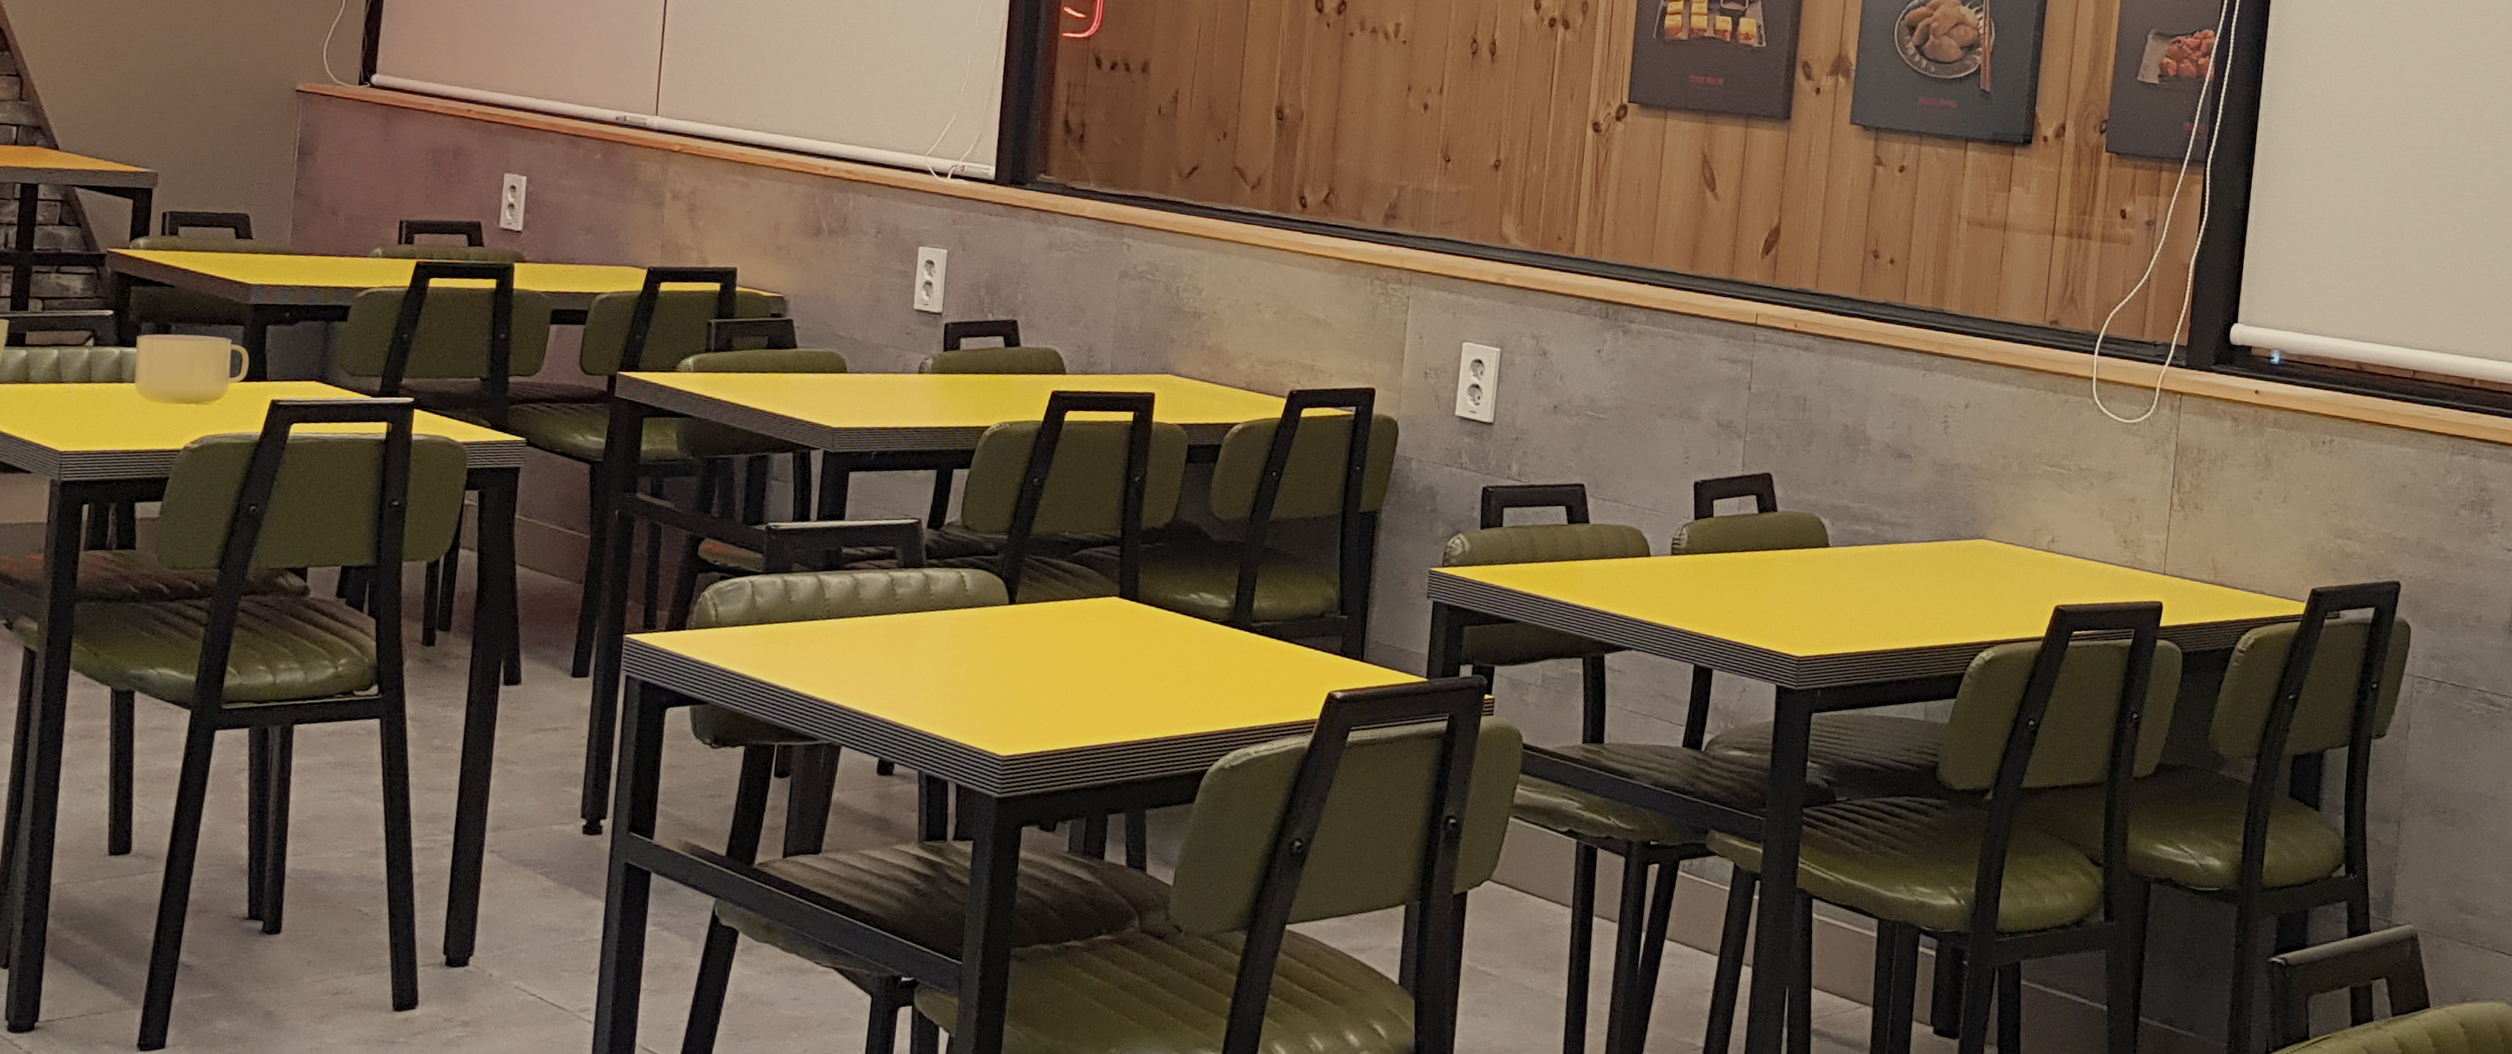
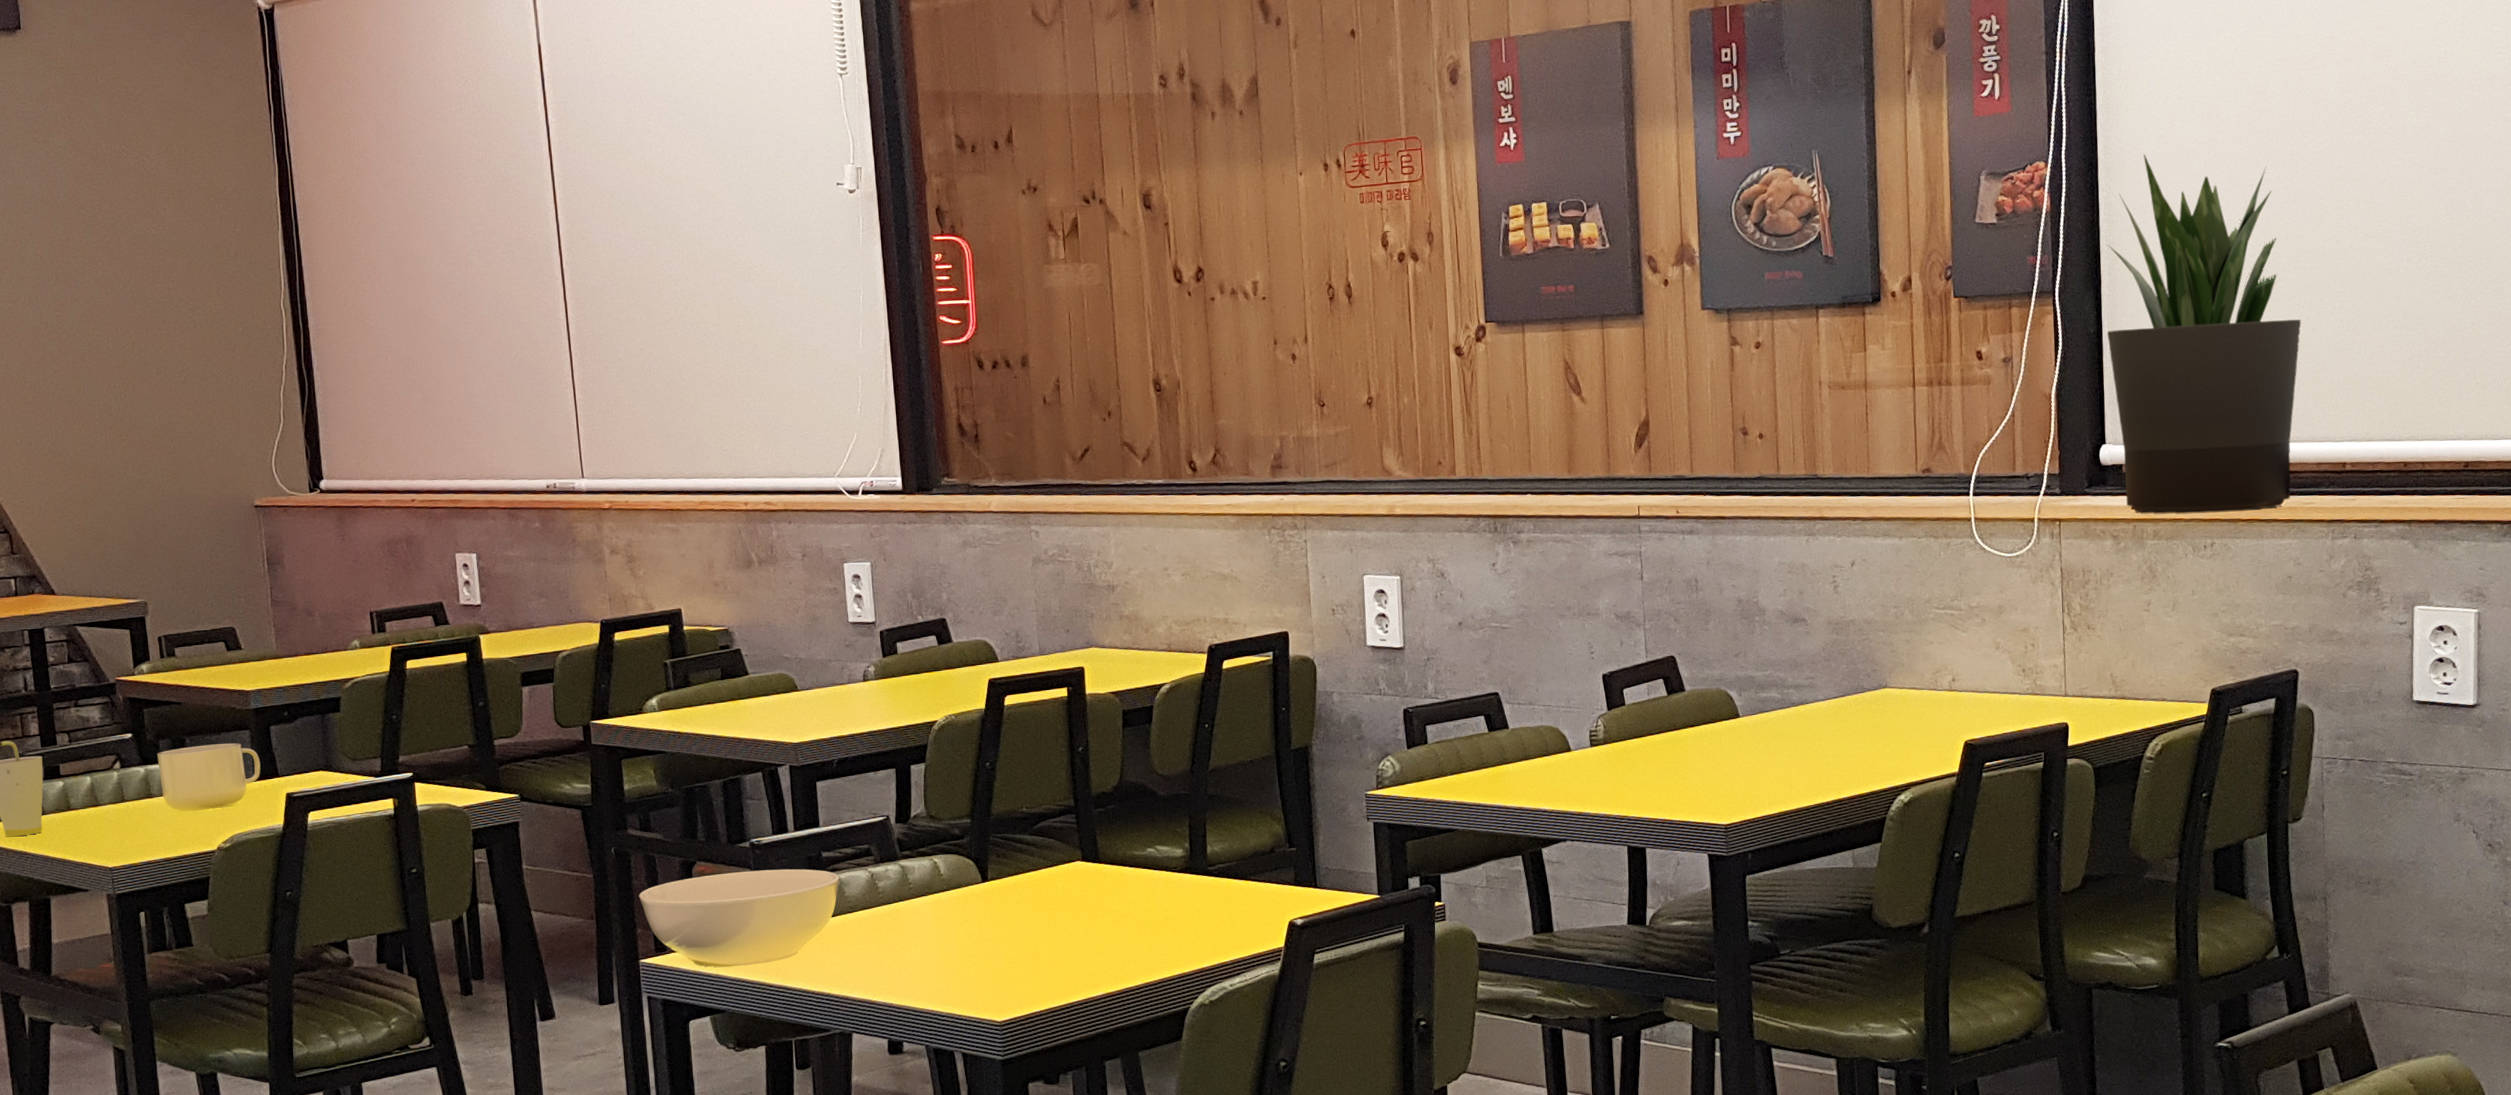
bowl: none [636,554,857,658] -> present [638,868,840,967]
planter: none [2250,39,2448,413] -> present [2107,155,2301,513]

